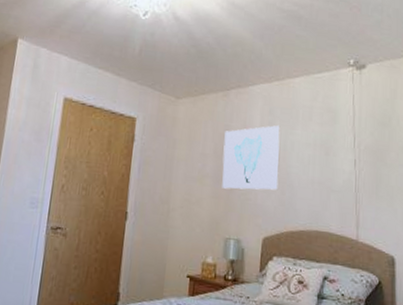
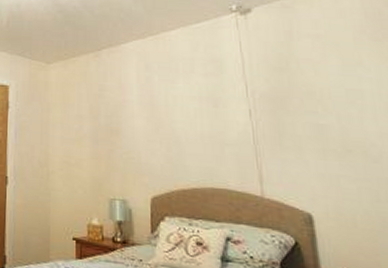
wall art: present [222,125,281,191] -> none [100,81,163,149]

